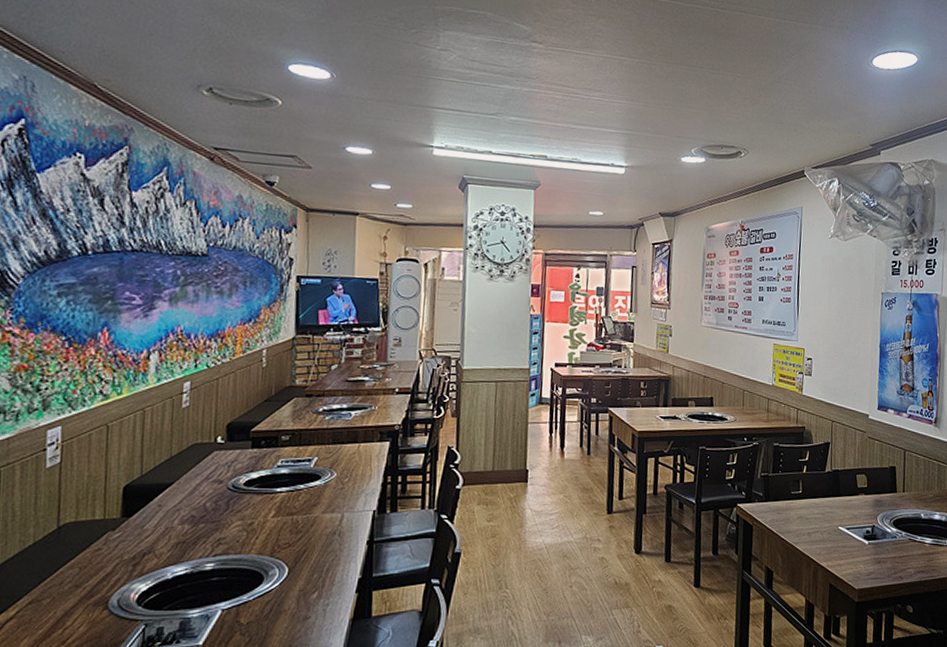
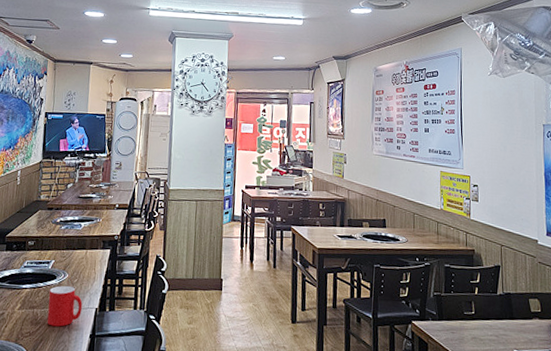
cup: none [311,487,356,534] -> present [47,286,83,327]

